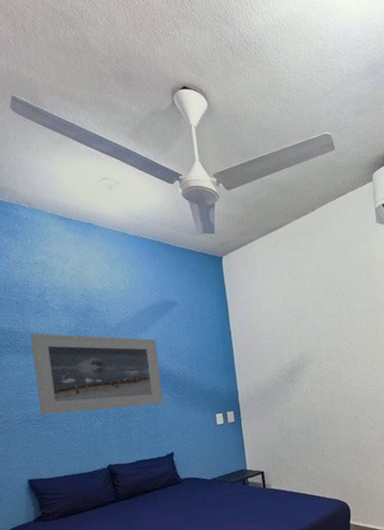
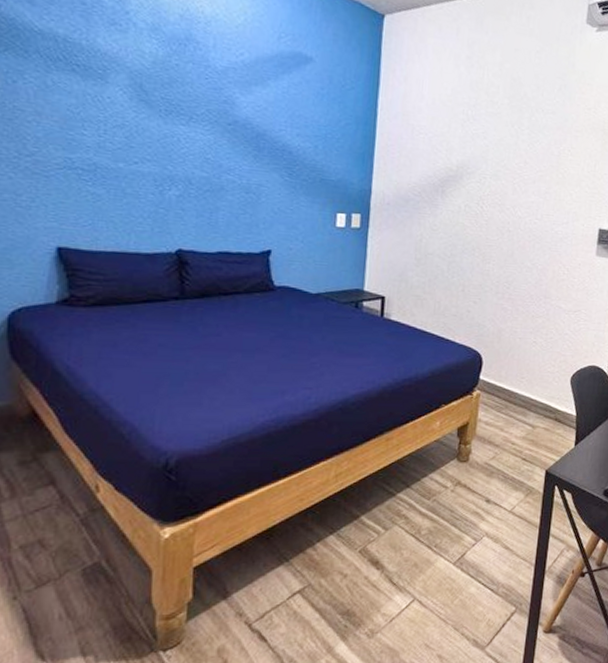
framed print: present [30,333,164,416] -> none [91,50,276,185]

